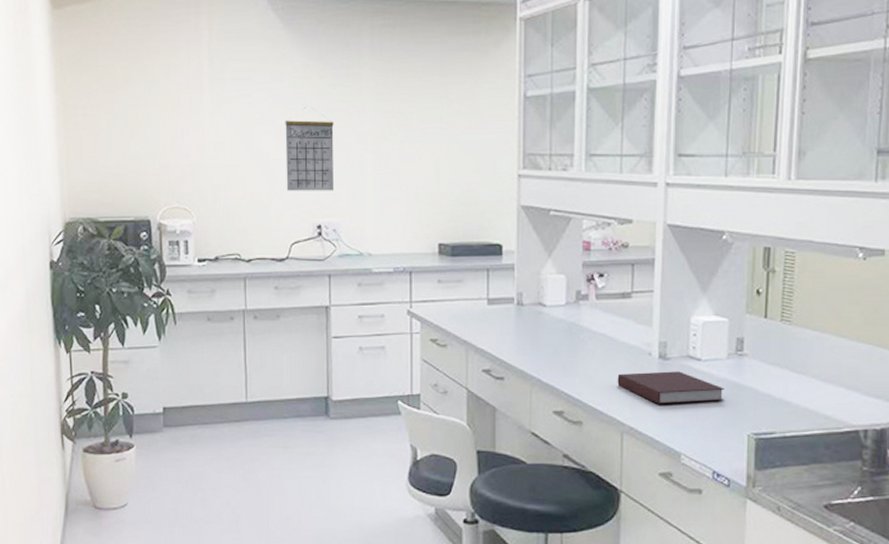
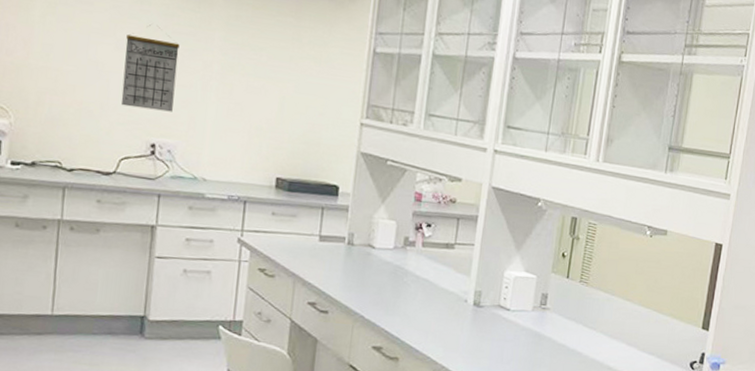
notebook: present [617,371,724,404] -> none [434,316,527,348]

